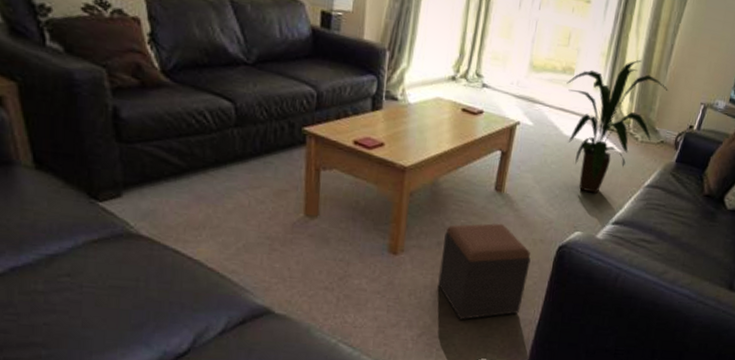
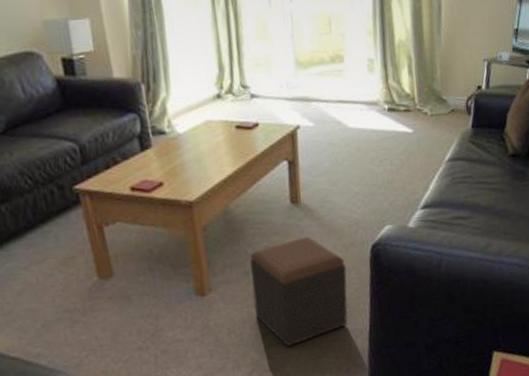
house plant: present [567,59,668,194] -> none [338,29,446,182]

